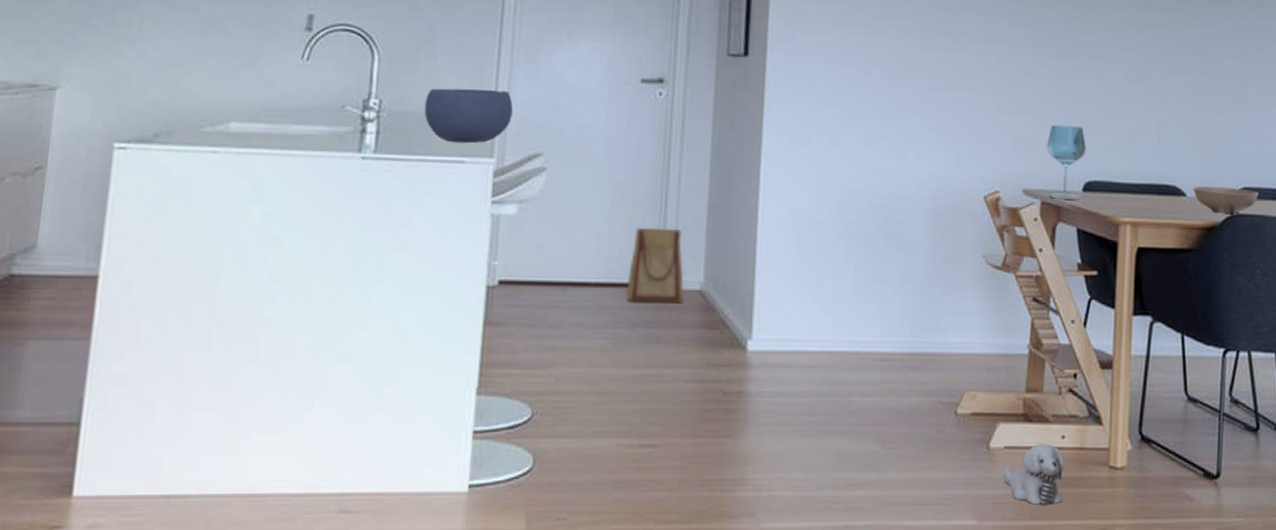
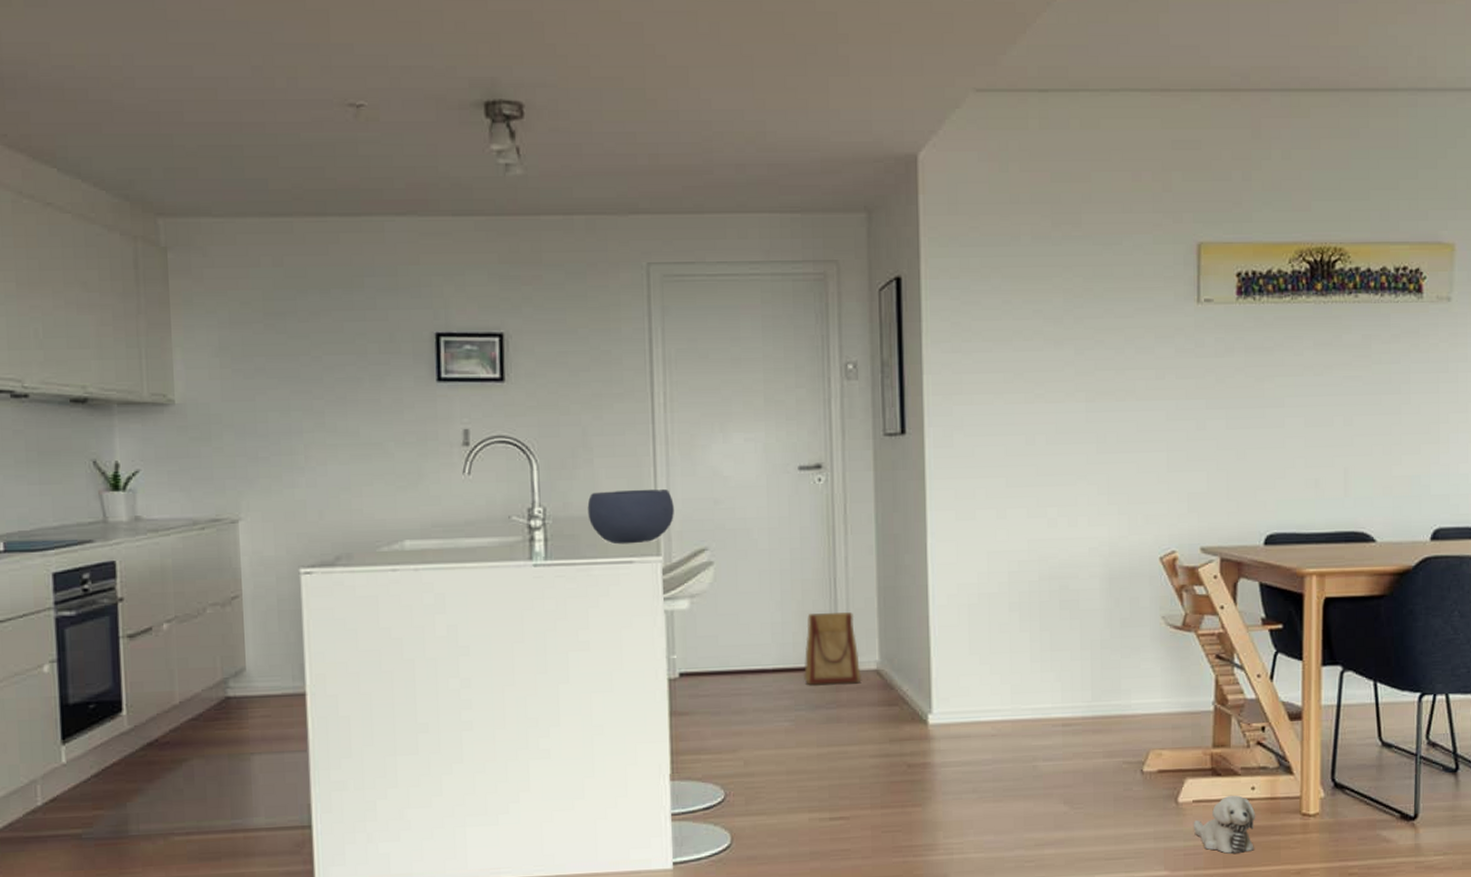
wine glass: present [1046,125,1087,200] -> none [1223,478,1267,555]
bowl: present [1193,186,1258,214] -> none [1383,529,1455,557]

